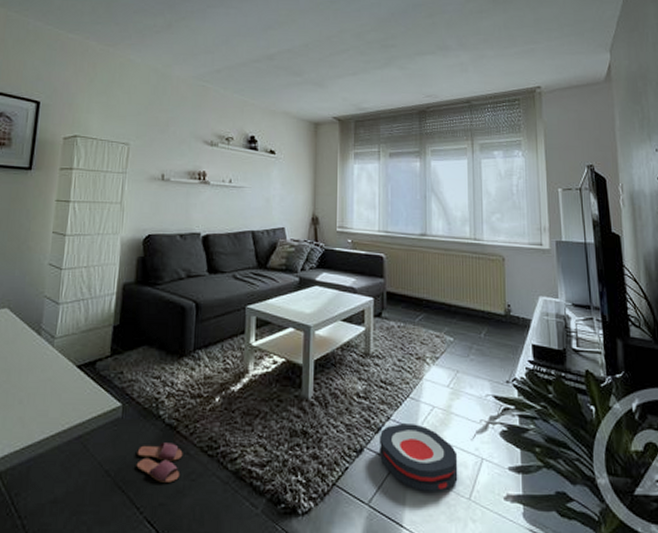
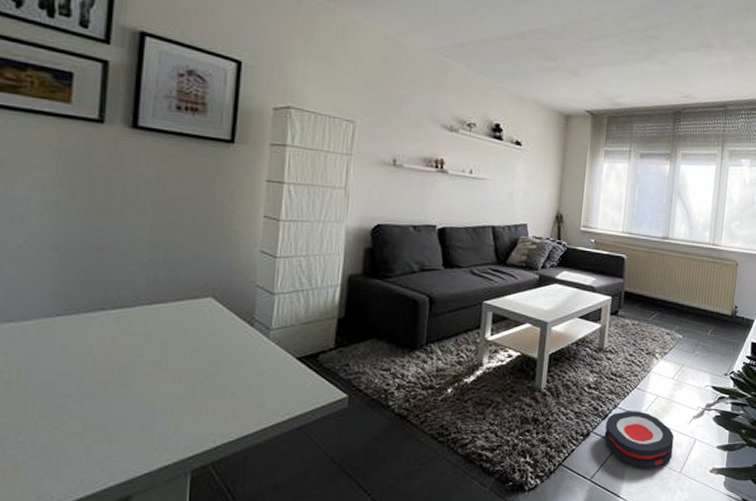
slippers: present [136,442,183,483] -> none [363,431,413,467]

